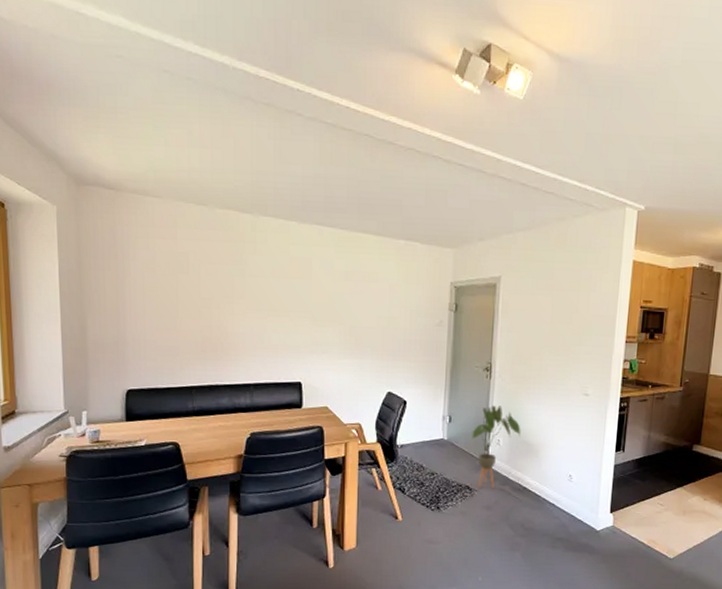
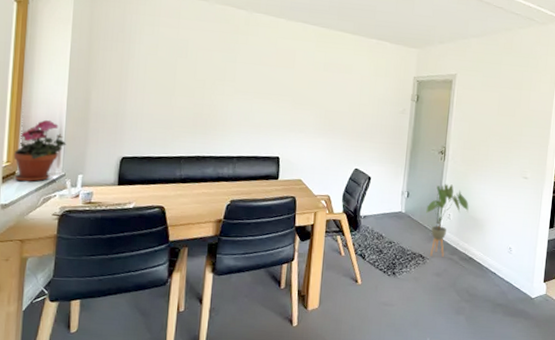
potted plant: none [10,351,66,422] -> present [13,119,66,183]

